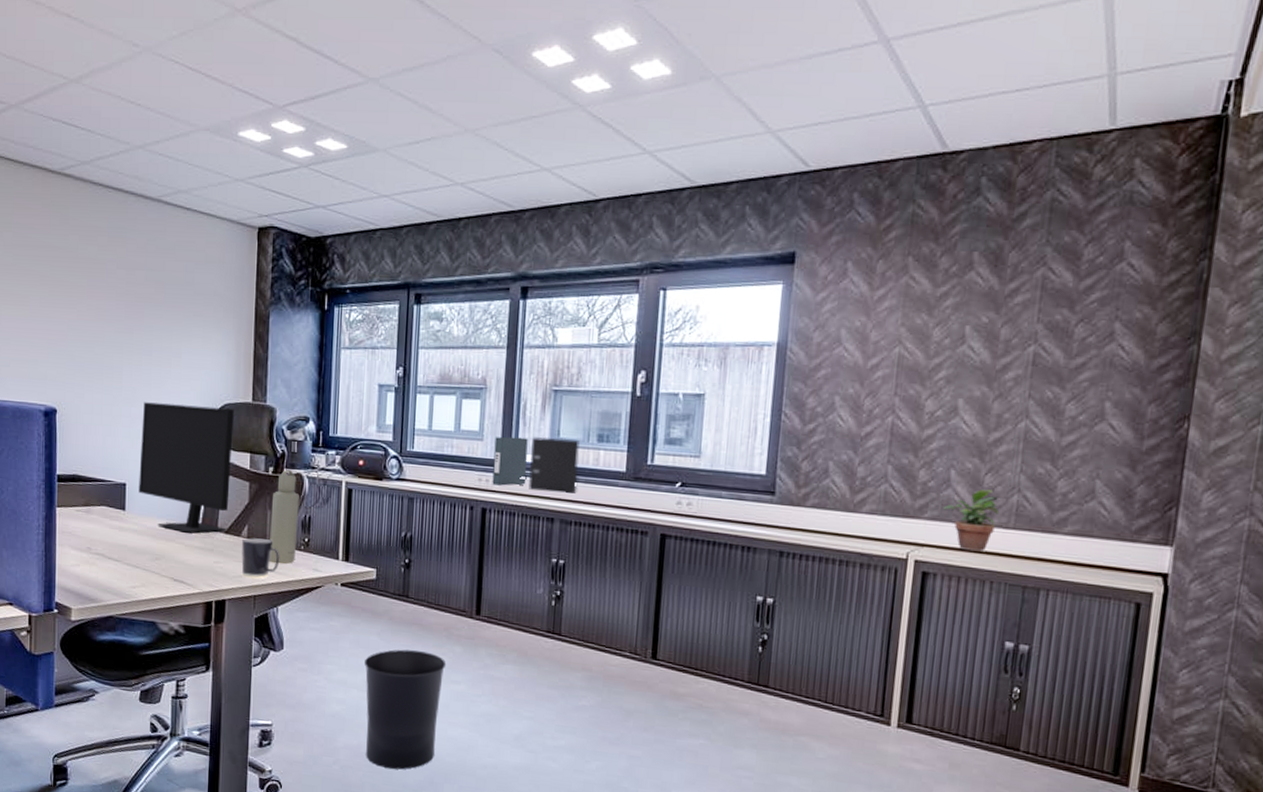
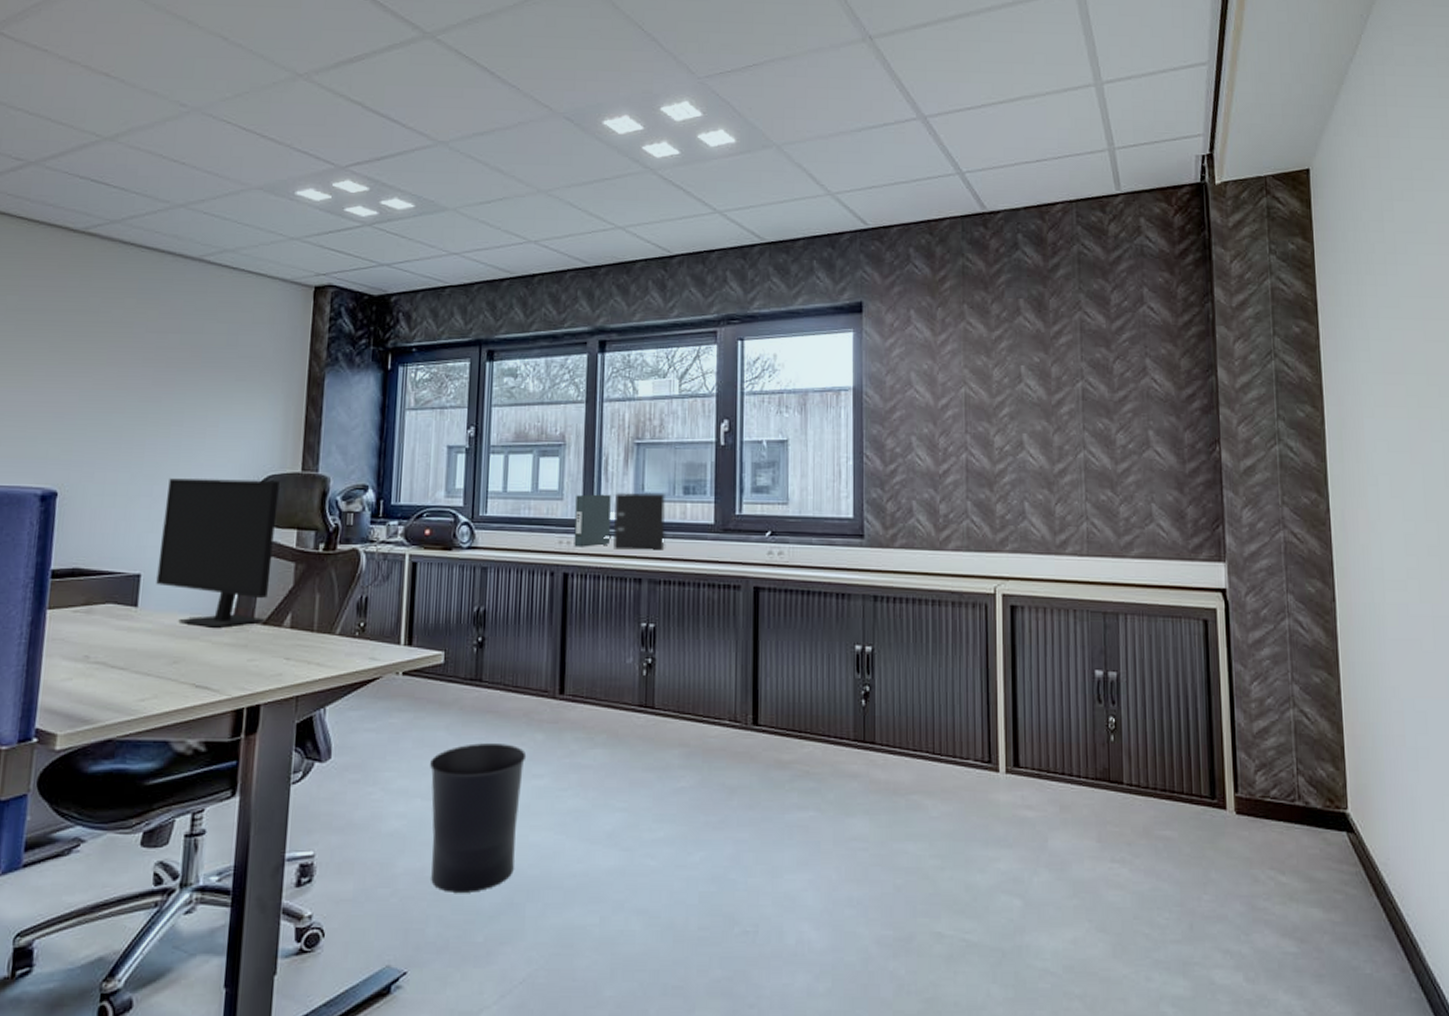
mug: present [241,538,280,578] -> none [282,627,330,675]
bottle: present [269,469,300,564] -> none [316,544,355,654]
potted plant: present [942,489,999,552] -> none [1021,519,1073,581]

